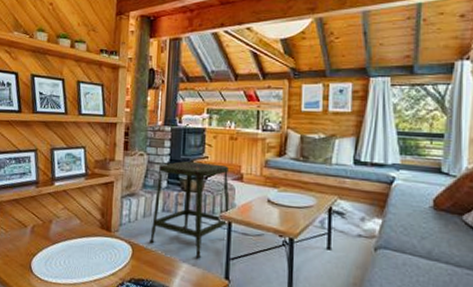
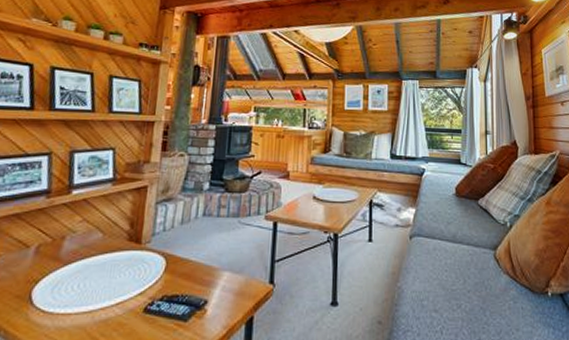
stool: present [148,161,230,259] -> none [186,160,275,264]

